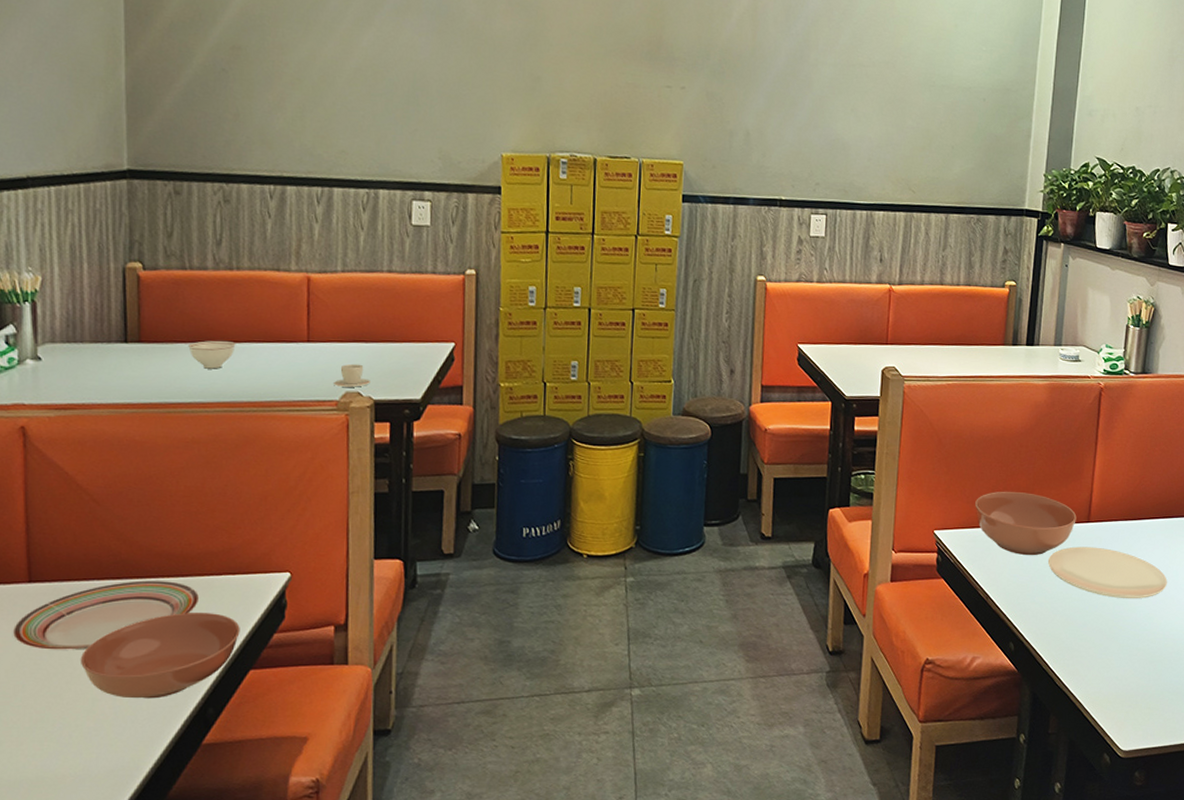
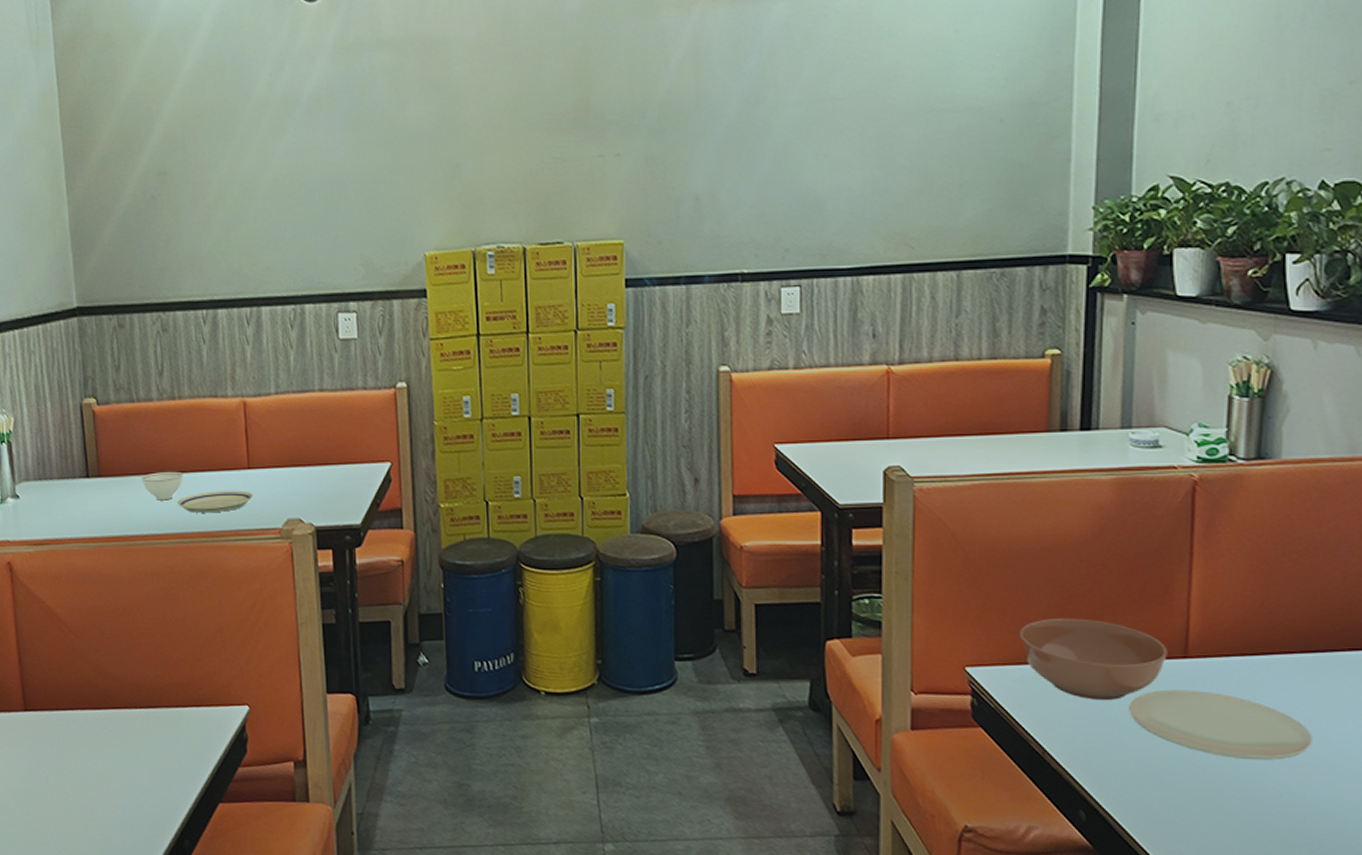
plate: present [12,581,199,650] -> none [15,711,168,777]
bowl: present [80,613,240,699] -> none [71,744,207,828]
plate: none [226,361,311,383] -> present [177,490,253,513]
teacup: present [334,363,372,387] -> none [276,489,312,514]

